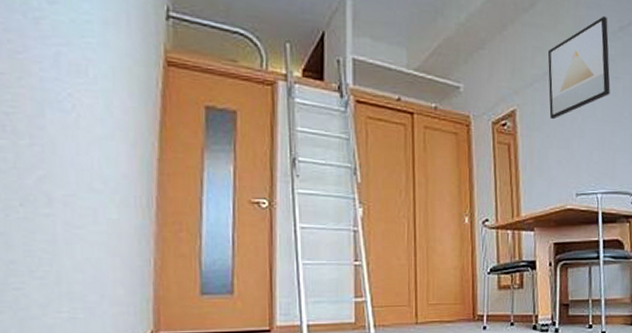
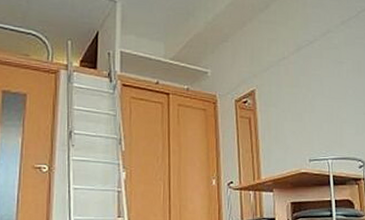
wall art: present [547,15,610,120] -> none [281,13,336,98]

